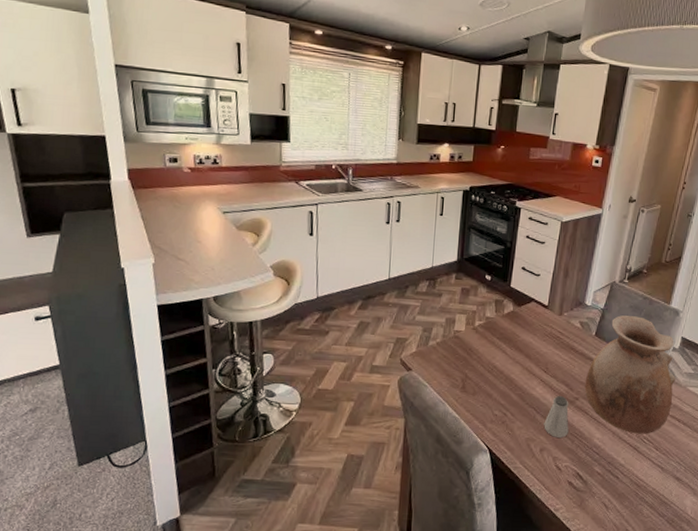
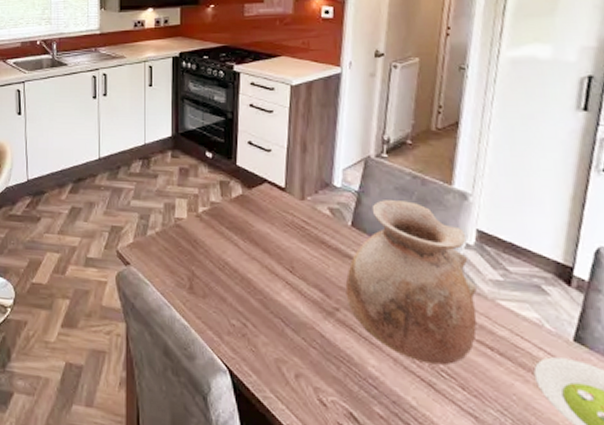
saltshaker: present [544,395,569,438] -> none [296,303,331,361]

